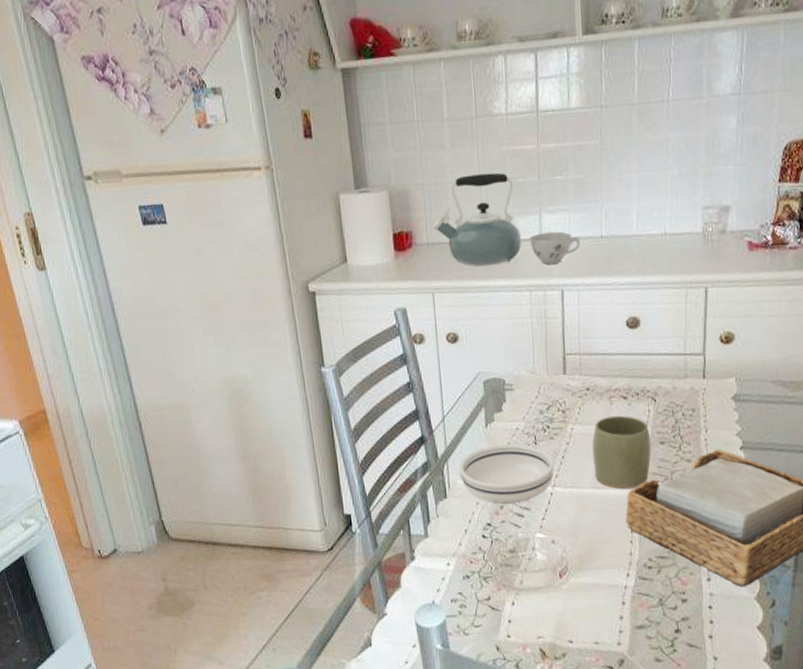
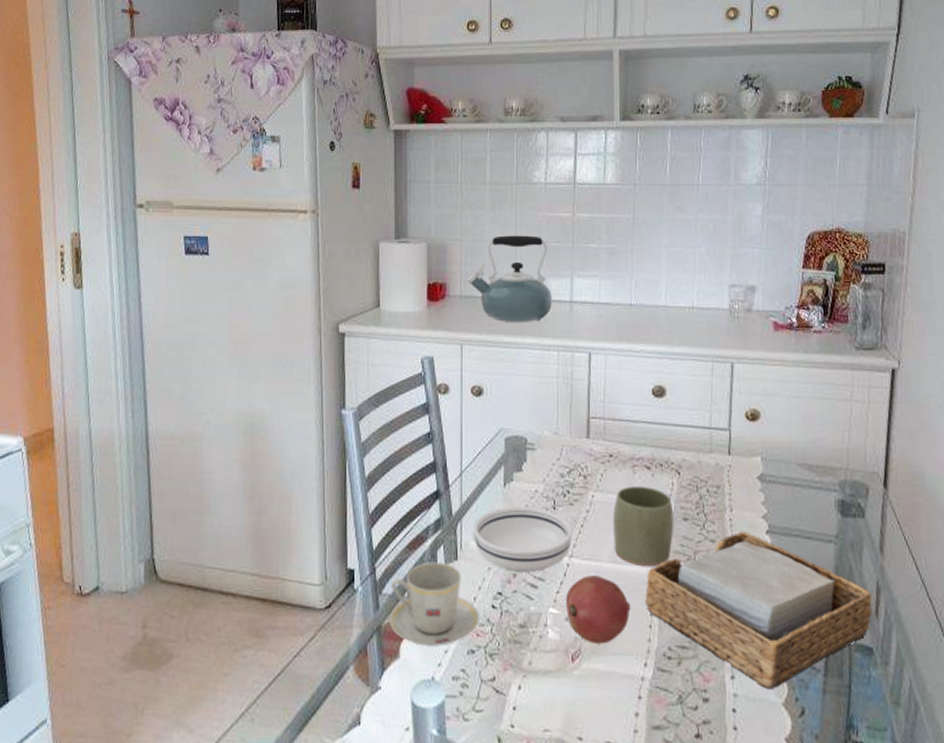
teacup: none [387,501,472,576] -> present [389,562,479,646]
teacup: present [529,231,580,264] -> none [560,296,609,326]
fruit: none [550,501,613,561] -> present [565,575,631,644]

